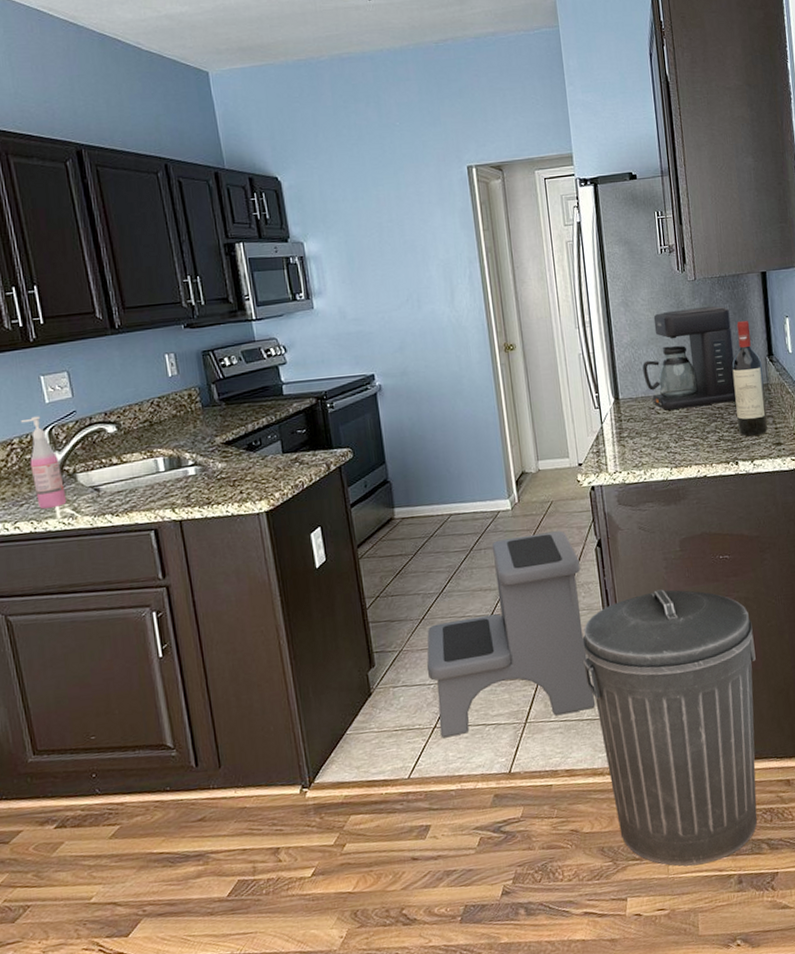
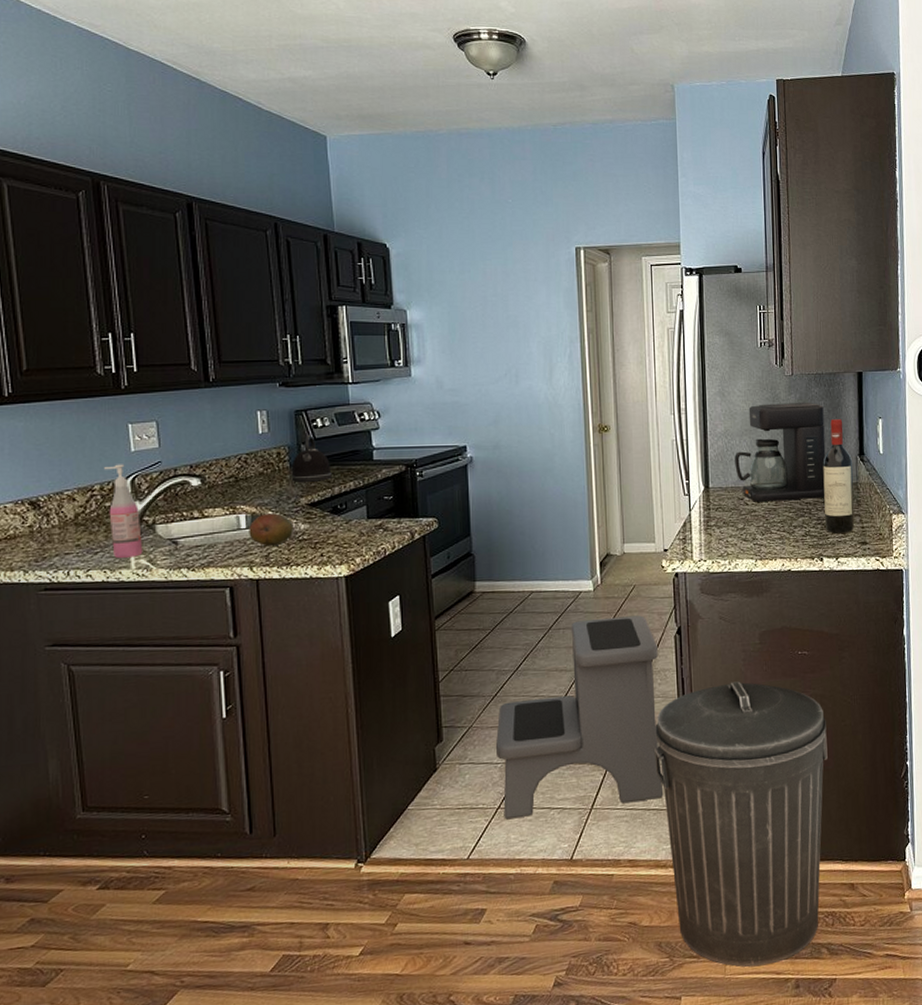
fruit: none [167,454,211,487] -> present [249,513,293,546]
kettle: none [204,373,244,422] -> present [291,434,332,482]

